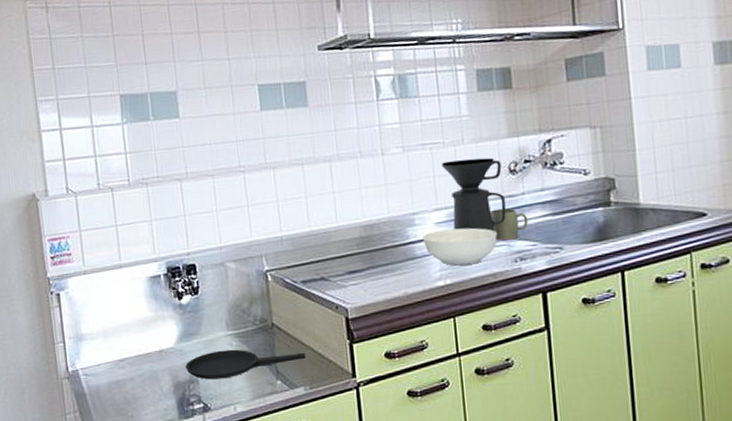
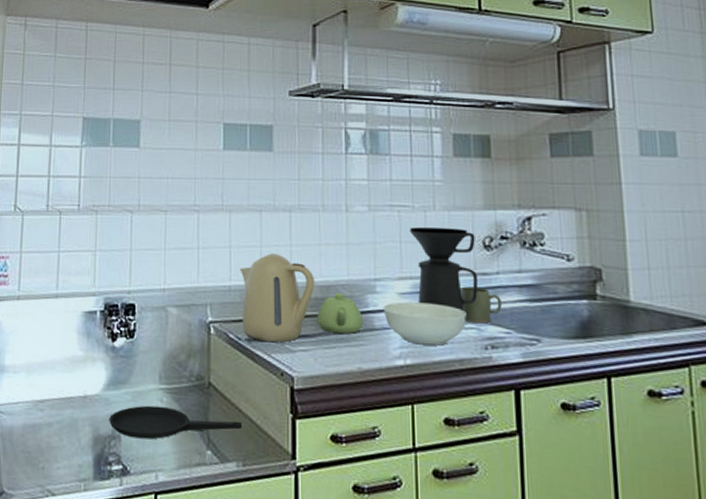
kettle: none [289,201,360,282] -> present [240,253,315,343]
teapot: none [363,229,406,266] -> present [317,293,364,334]

